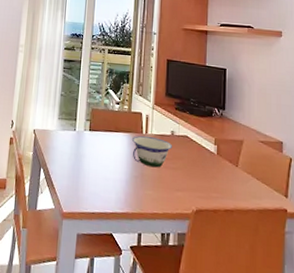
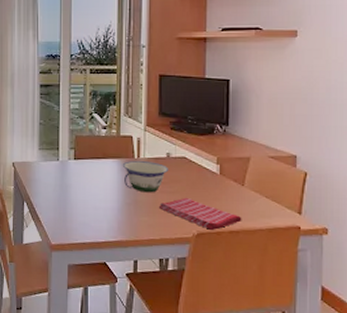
dish towel: none [162,174,236,209] -> present [158,197,242,231]

